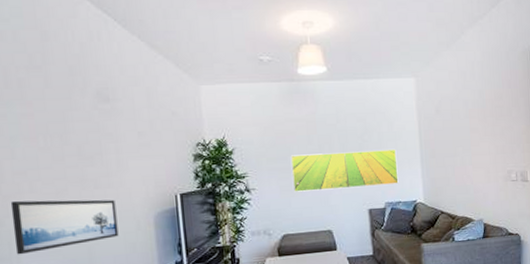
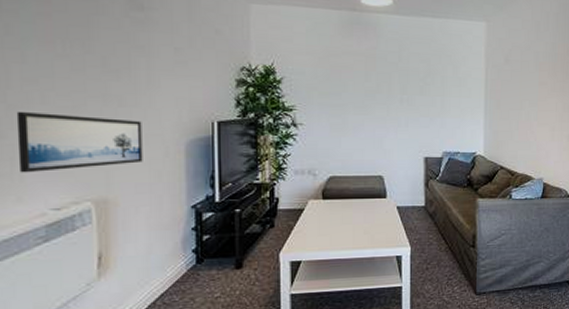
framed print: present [290,149,399,192] -> none [344,91,460,133]

